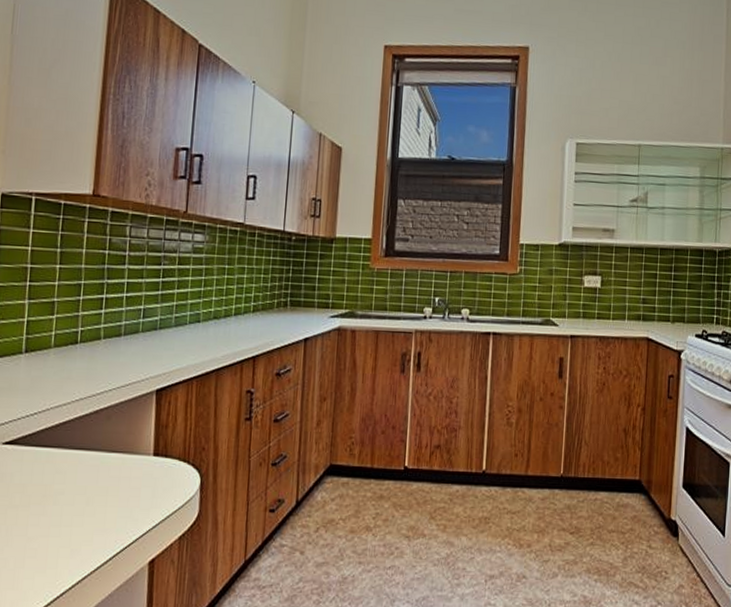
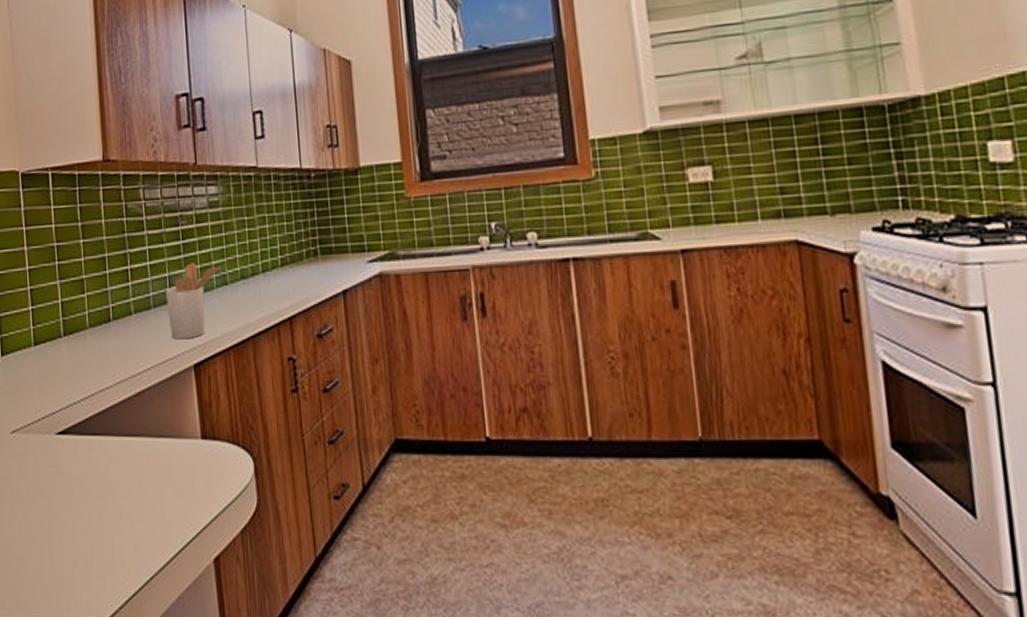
utensil holder: none [137,299,198,367] -> present [165,263,223,340]

